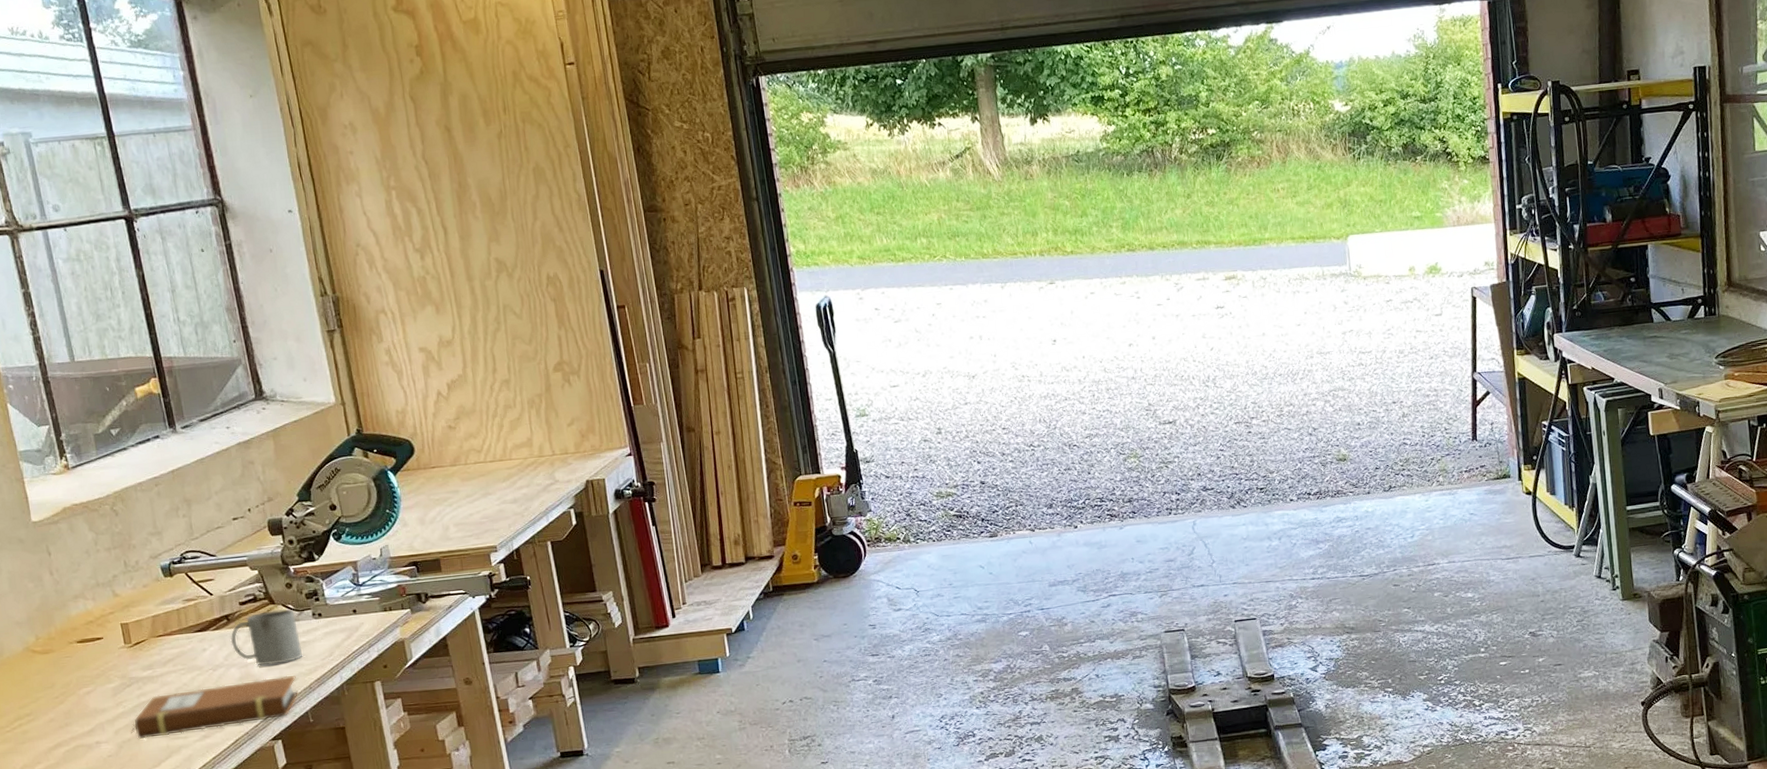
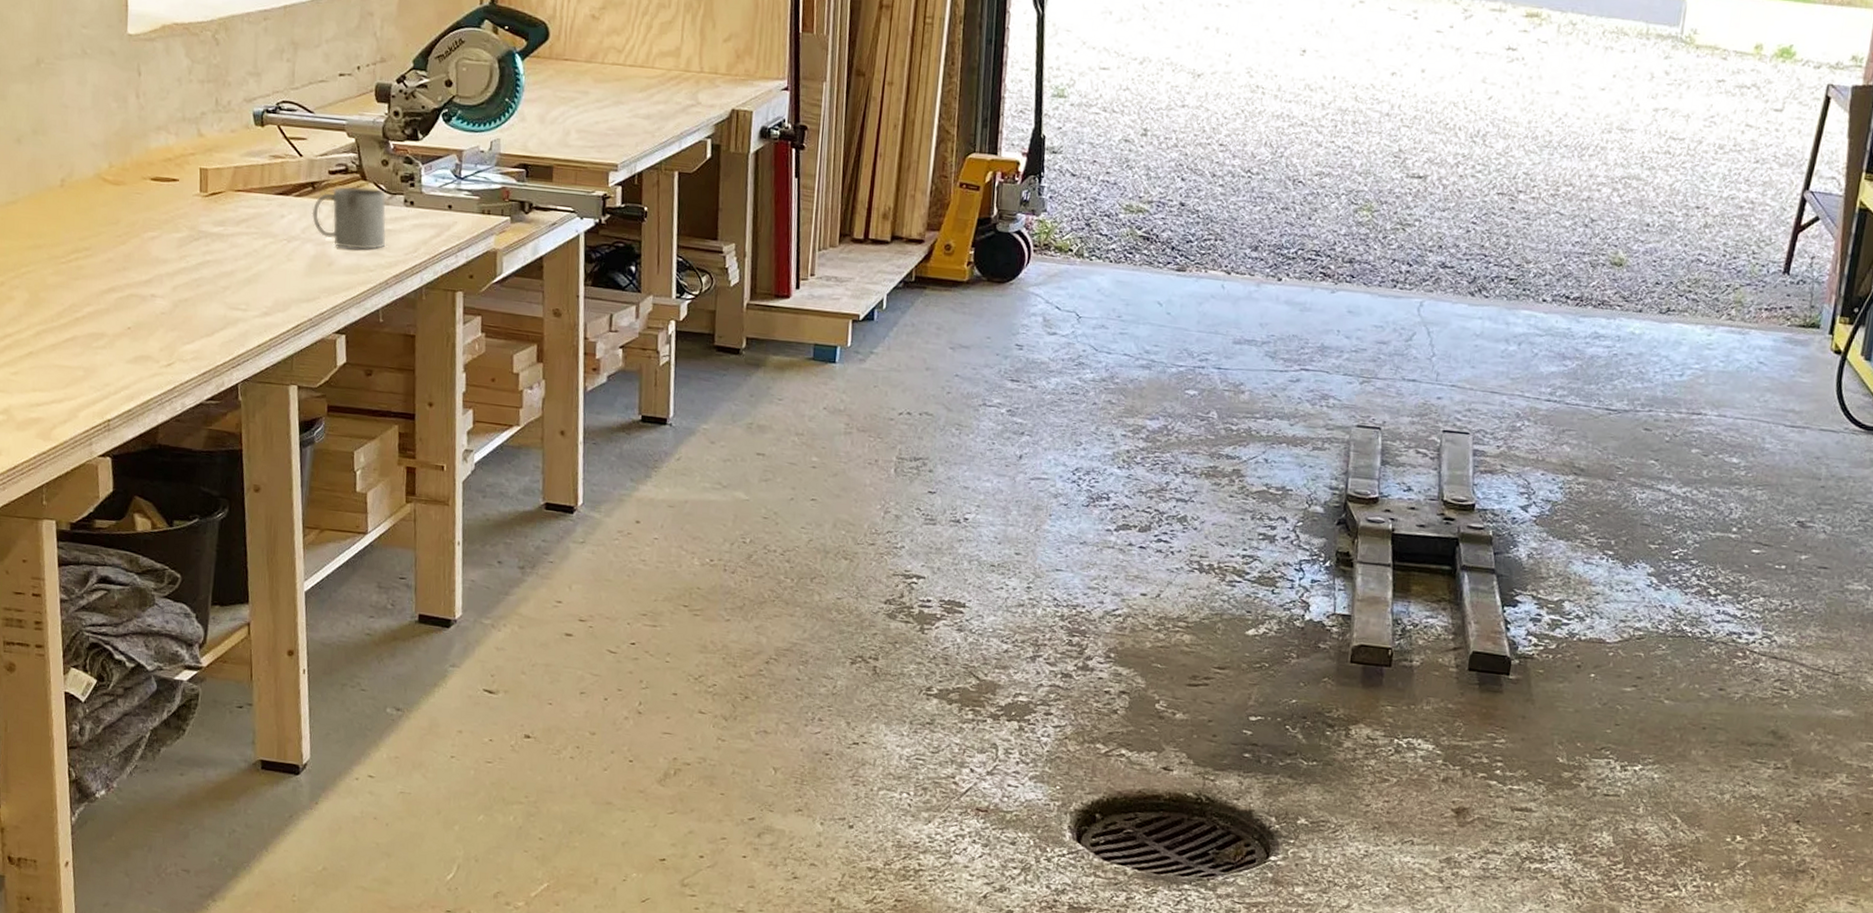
notebook: present [131,675,299,739] -> none [189,256,374,310]

